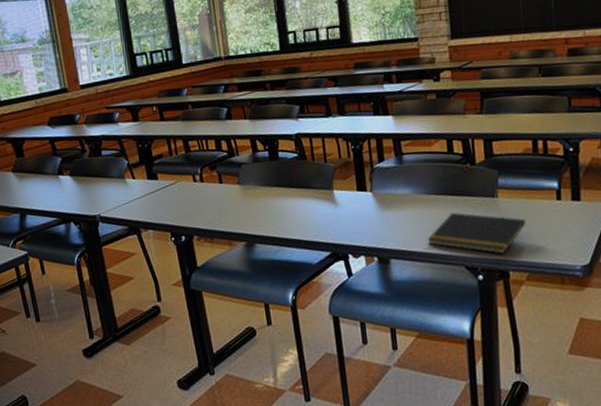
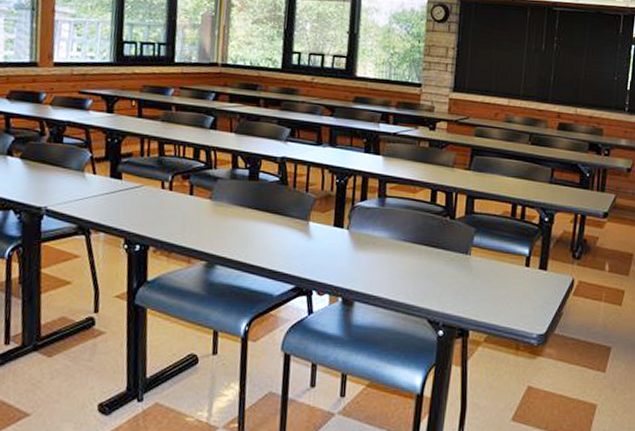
notepad: present [427,212,527,254] -> none [395,263,494,312]

